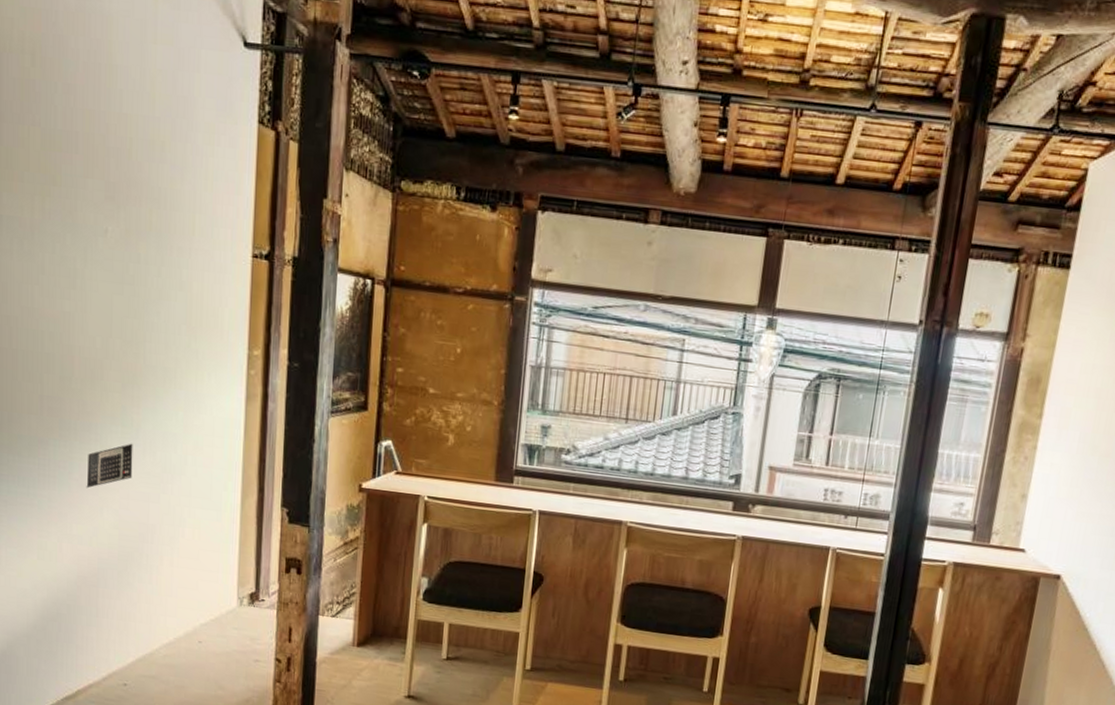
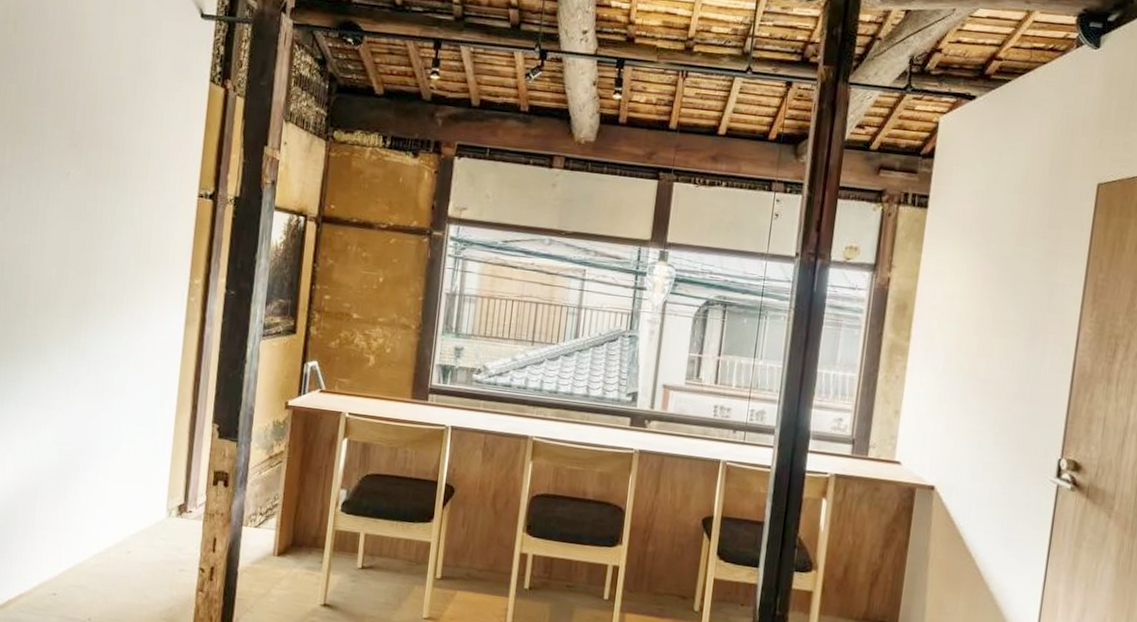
calendar: present [86,443,133,489] -> none [32,364,79,406]

